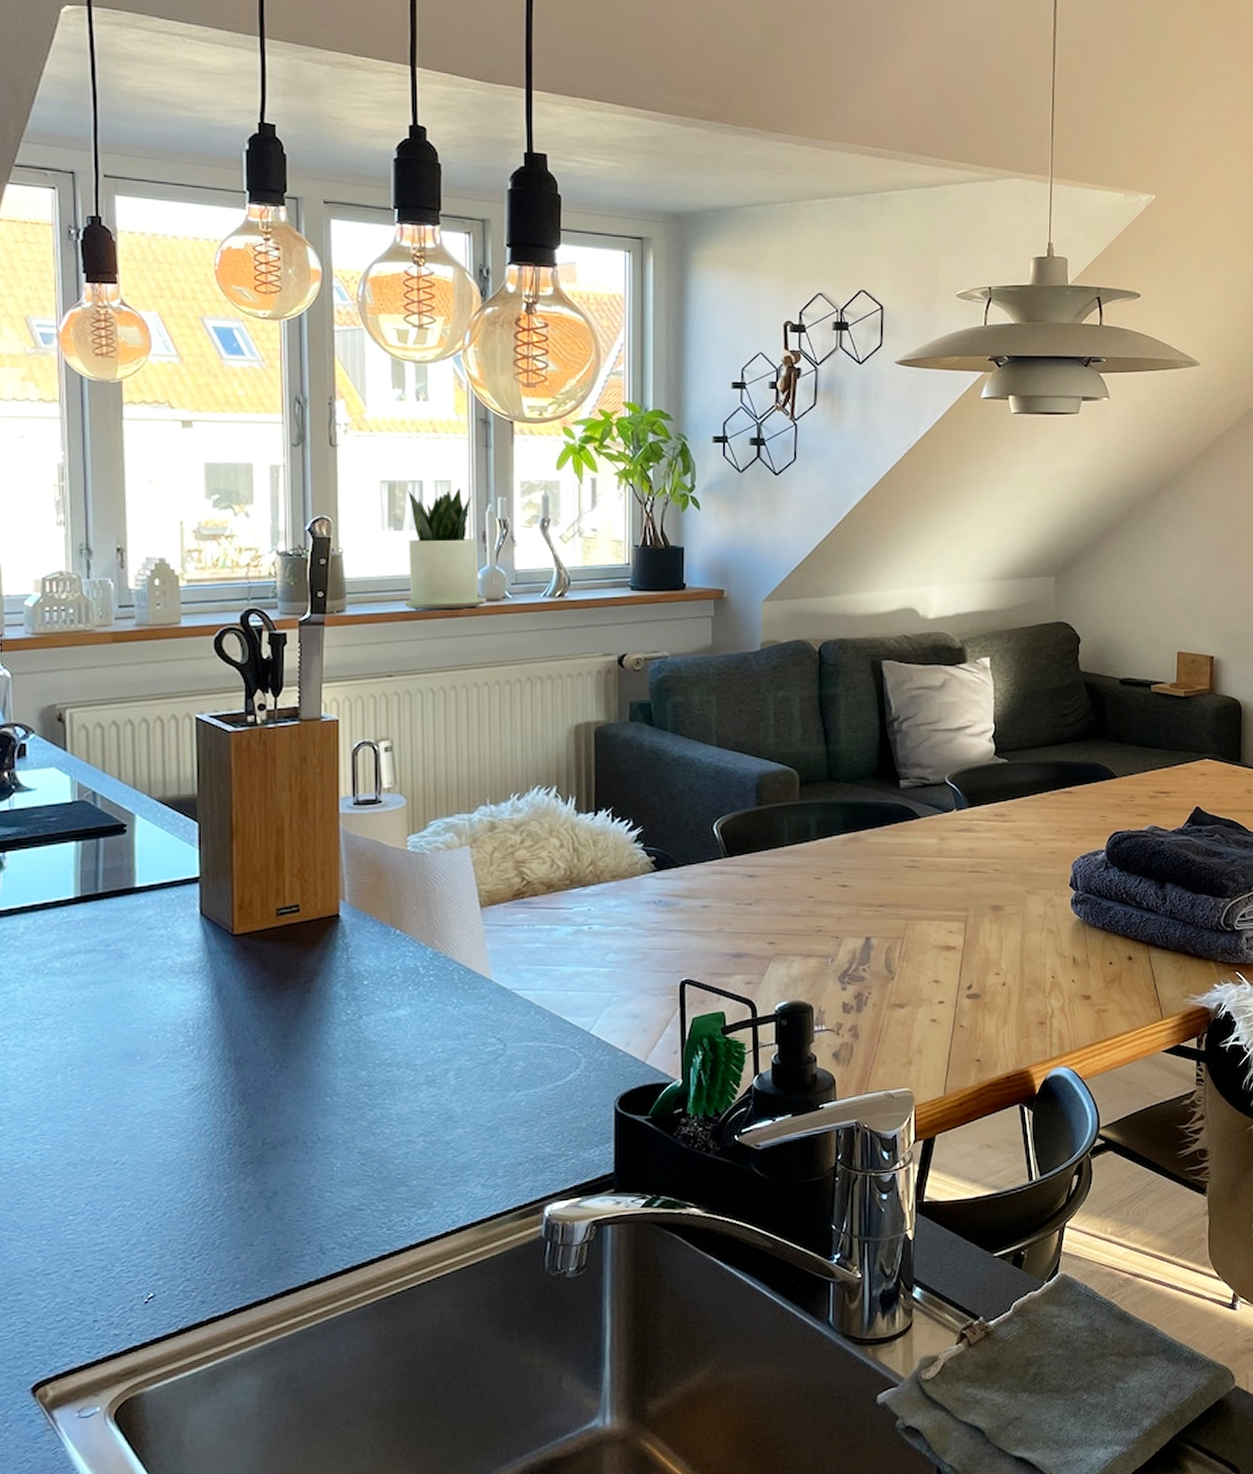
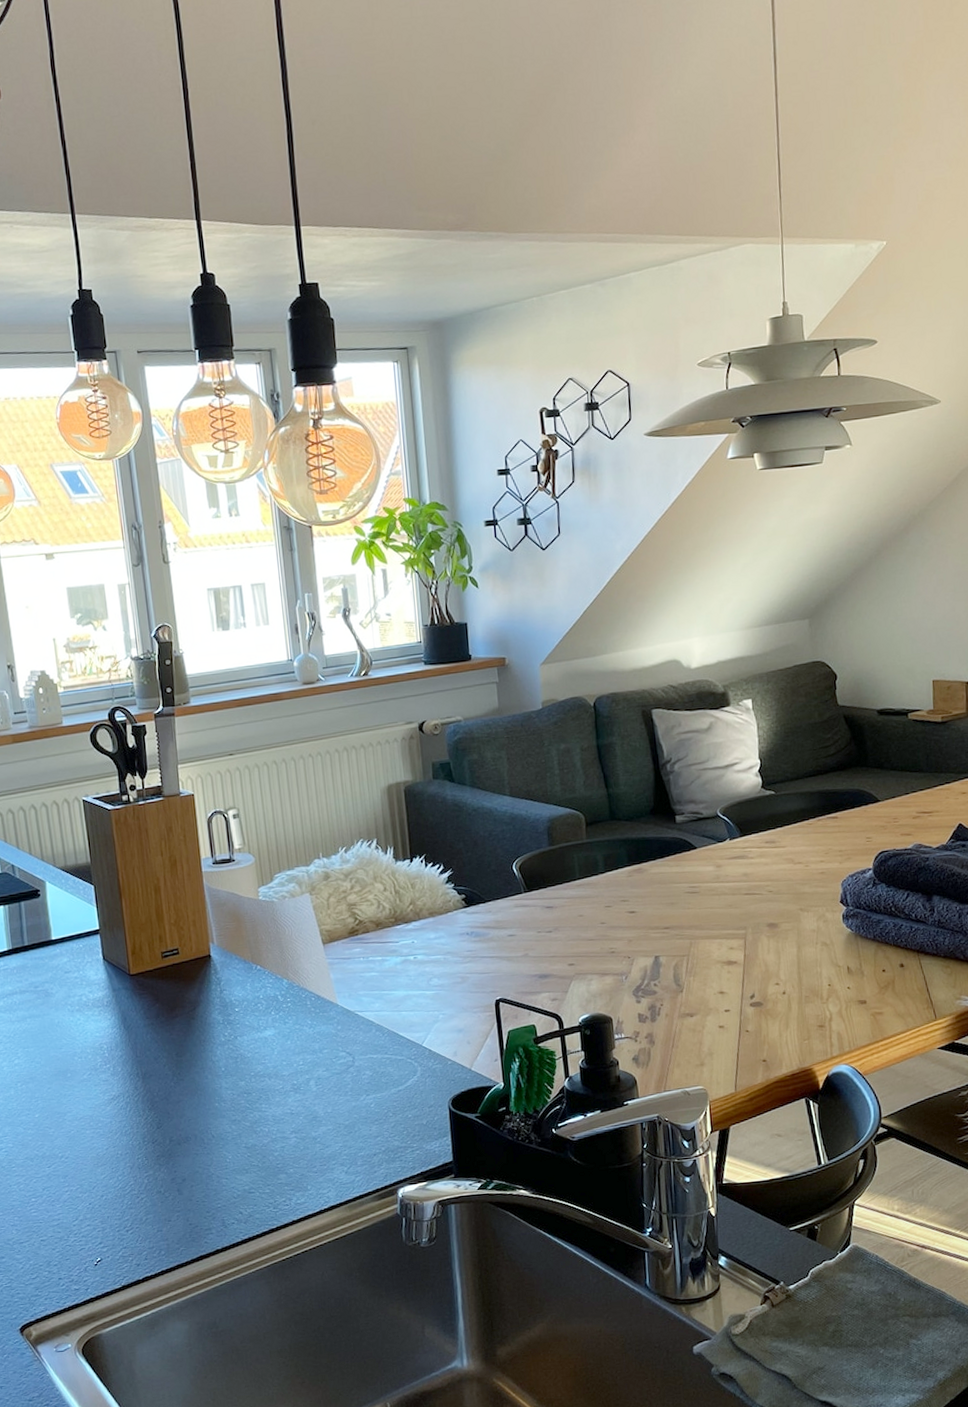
planter: present [403,488,487,610] -> none [230,588,304,697]

